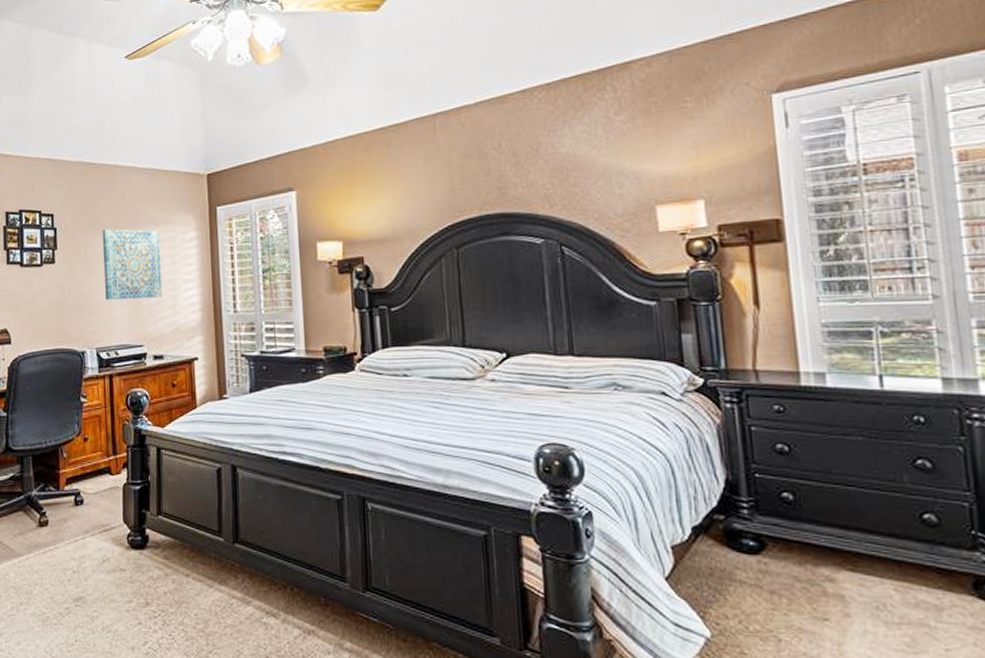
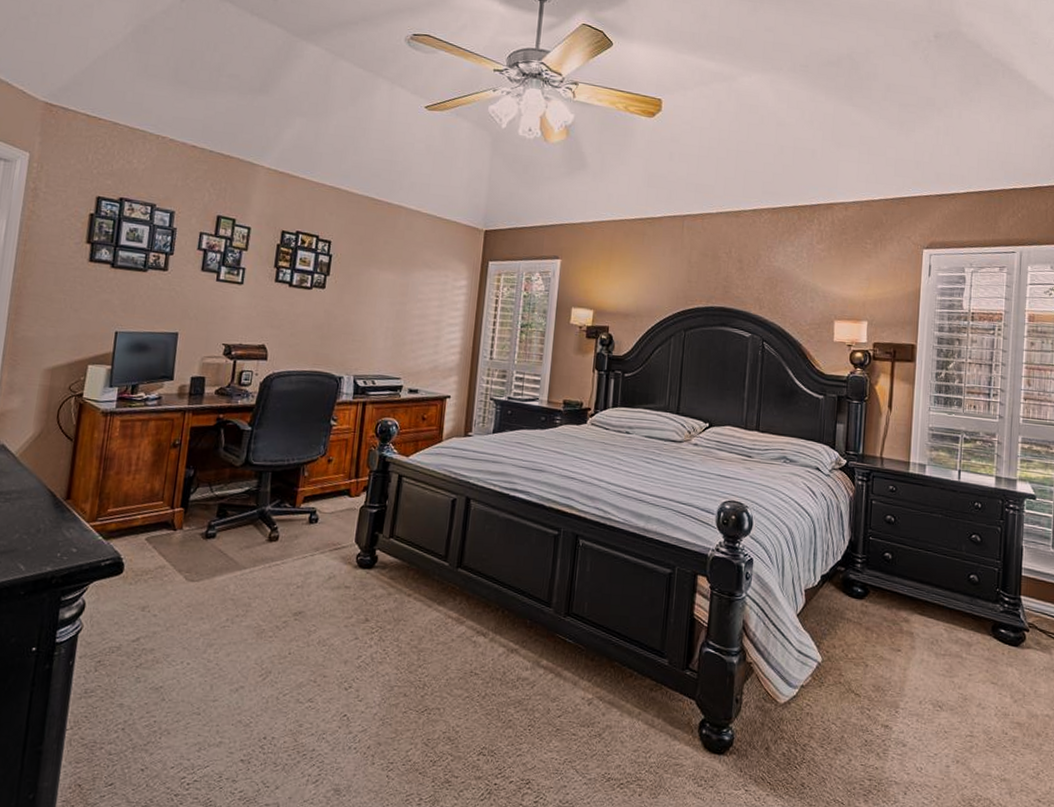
wall art: present [102,229,163,300] -> none [371,264,432,336]

